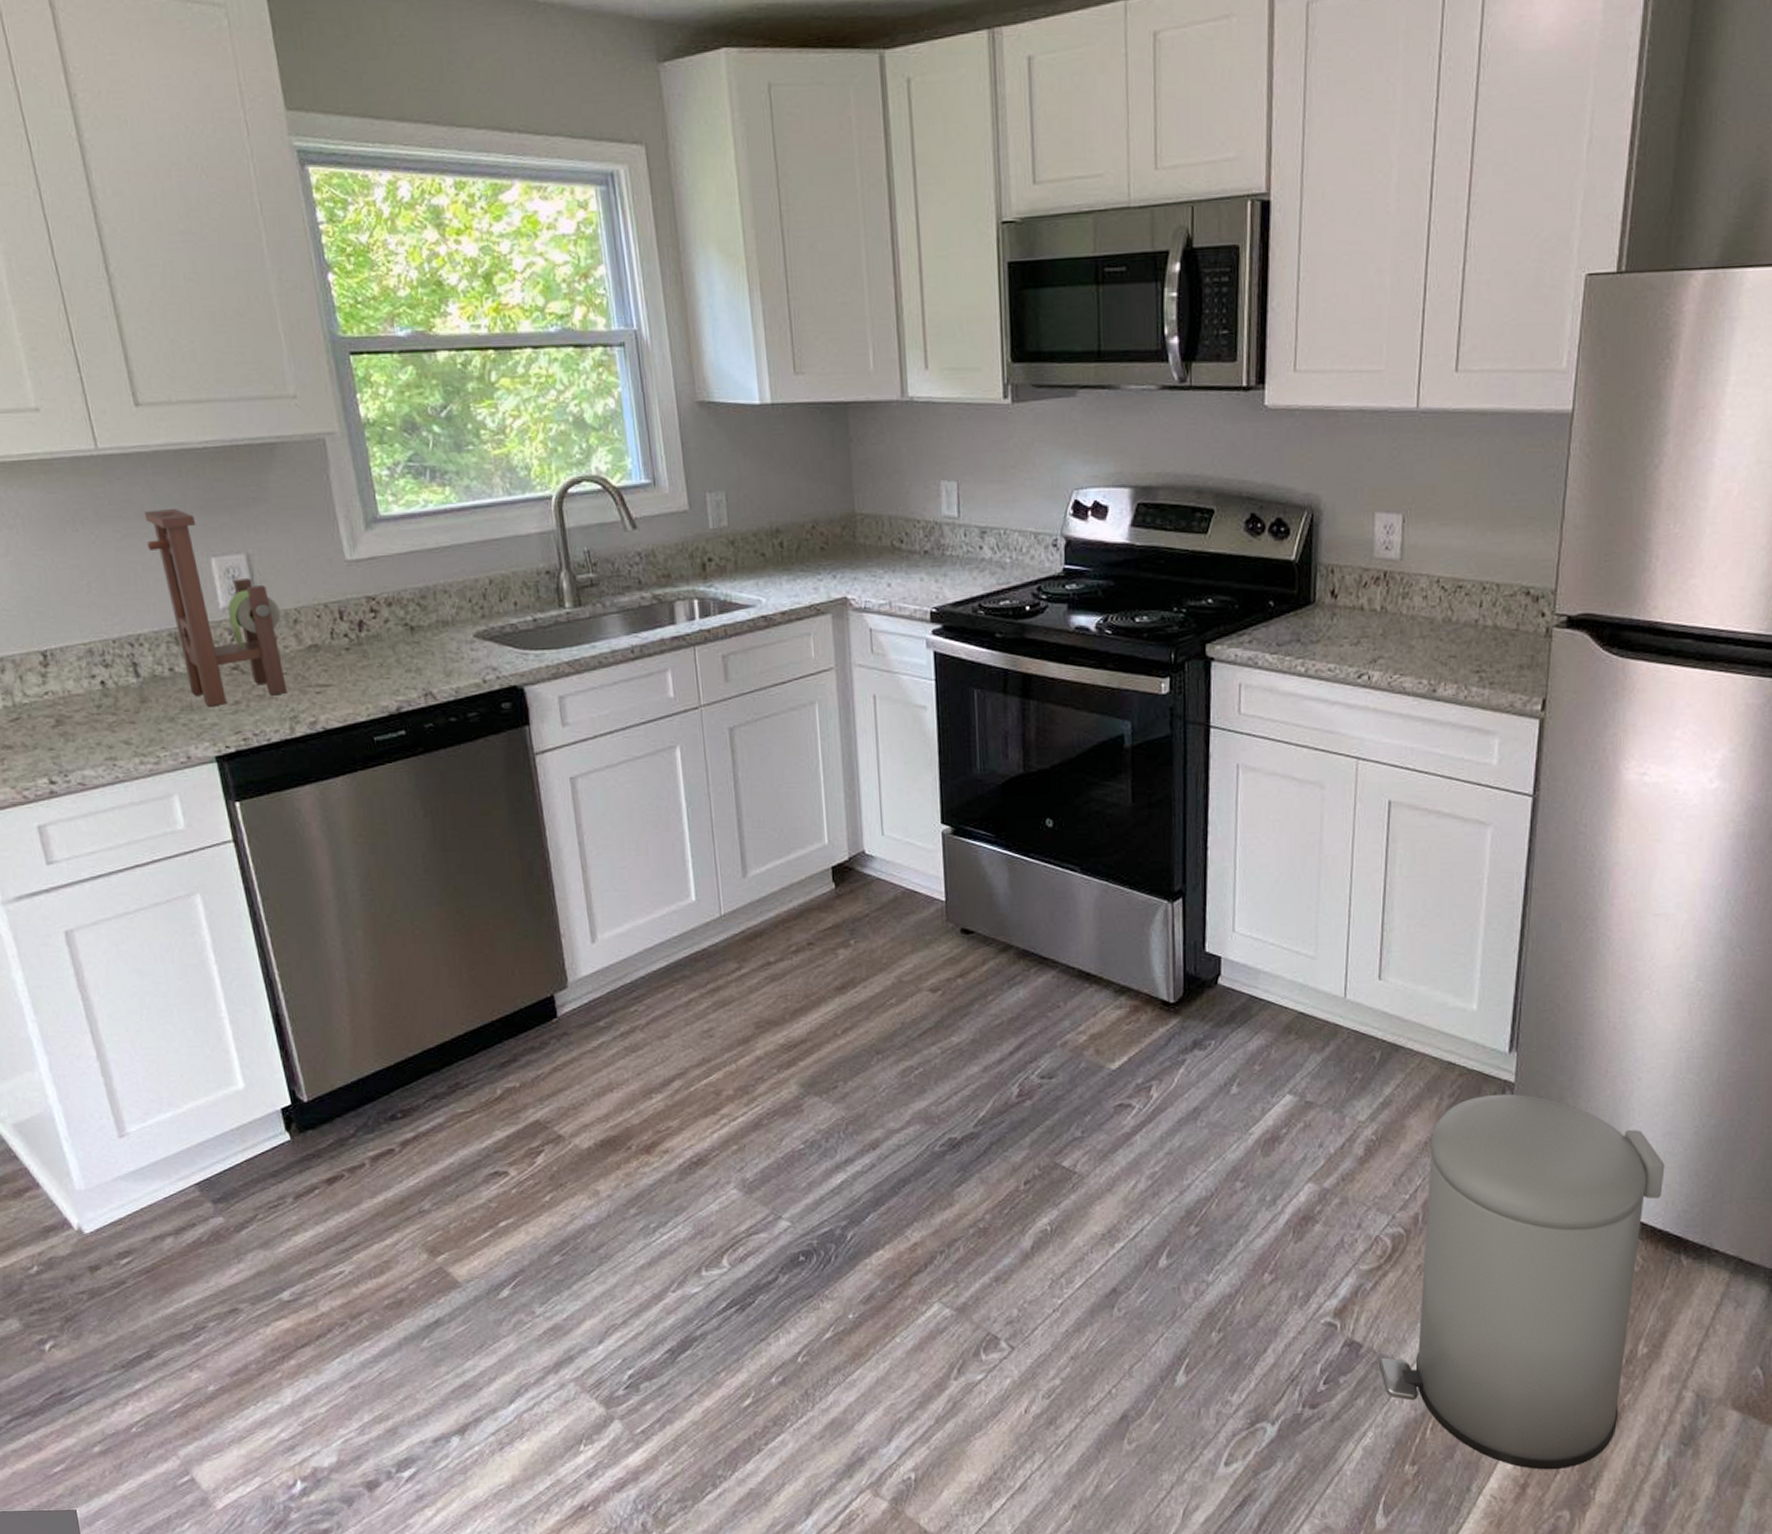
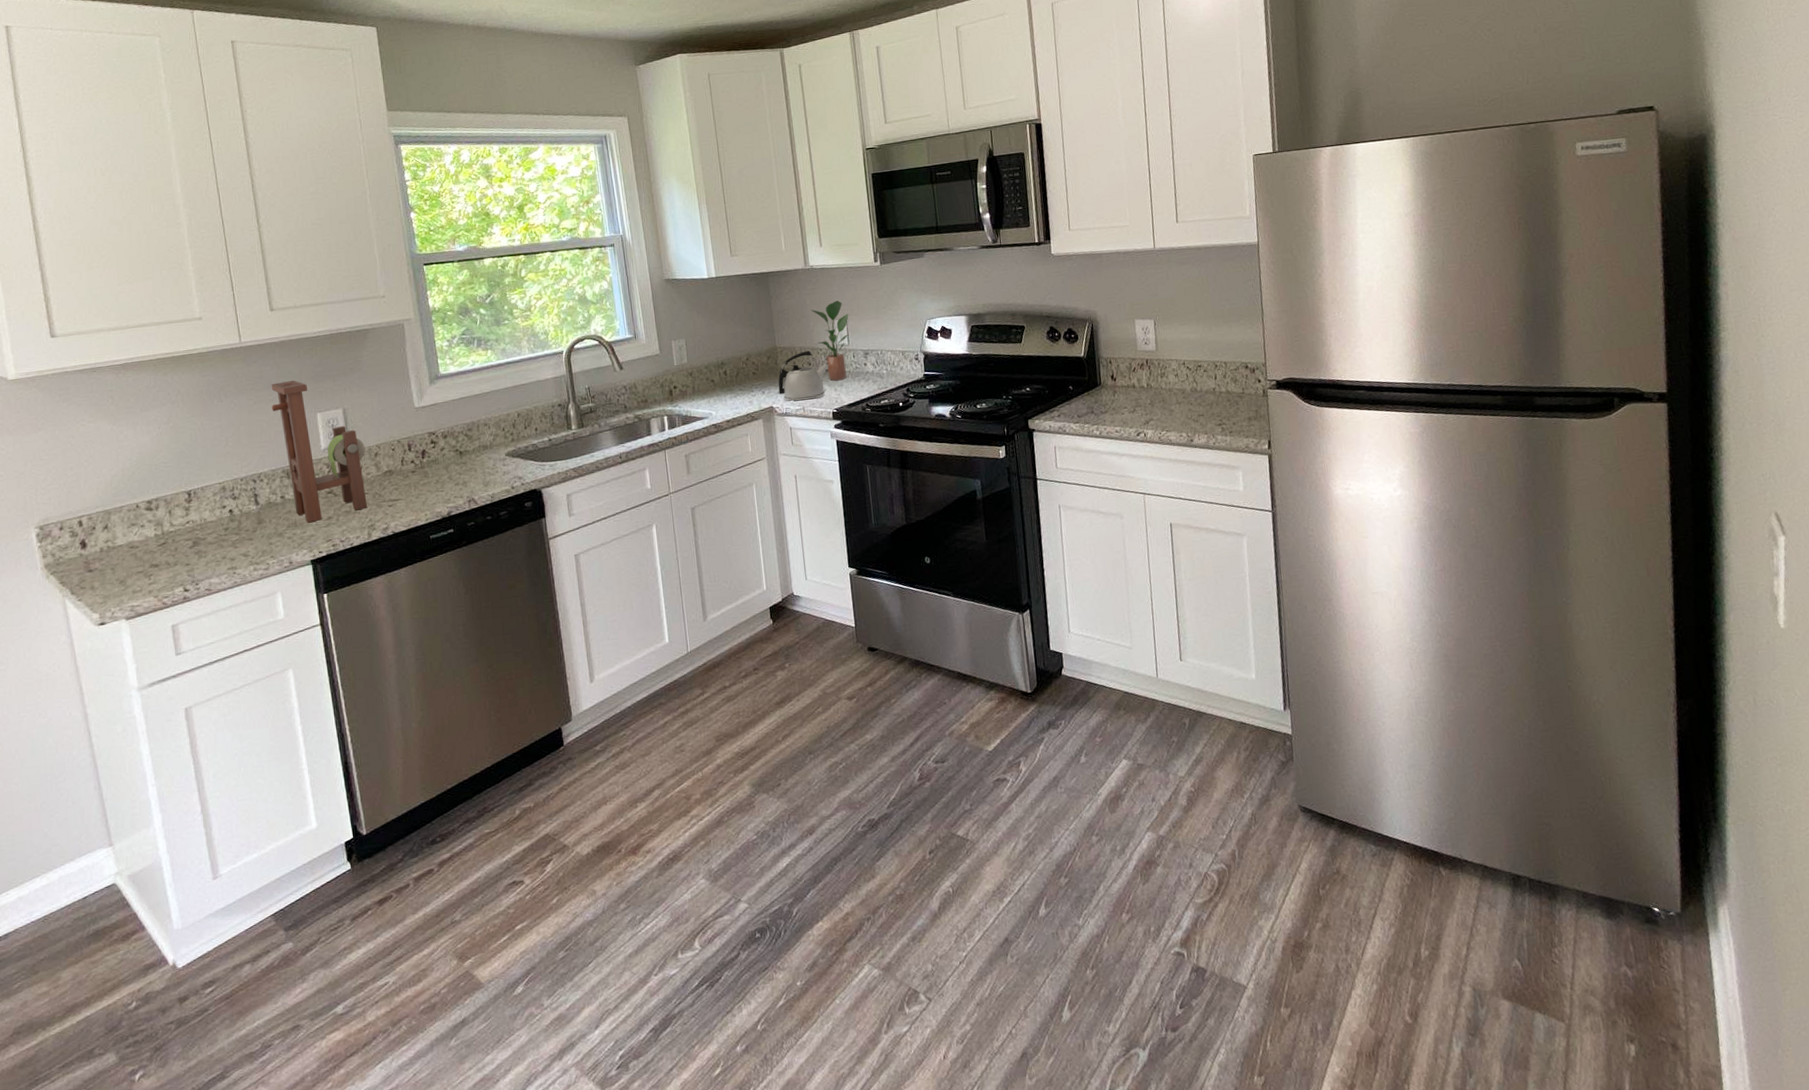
kettle: none [855,521,929,593] -> present [778,350,829,402]
potted plant: none [908,451,961,568] -> present [811,300,849,381]
pedal bin: present [1378,1093,1665,1470] -> none [1220,743,1416,1070]

